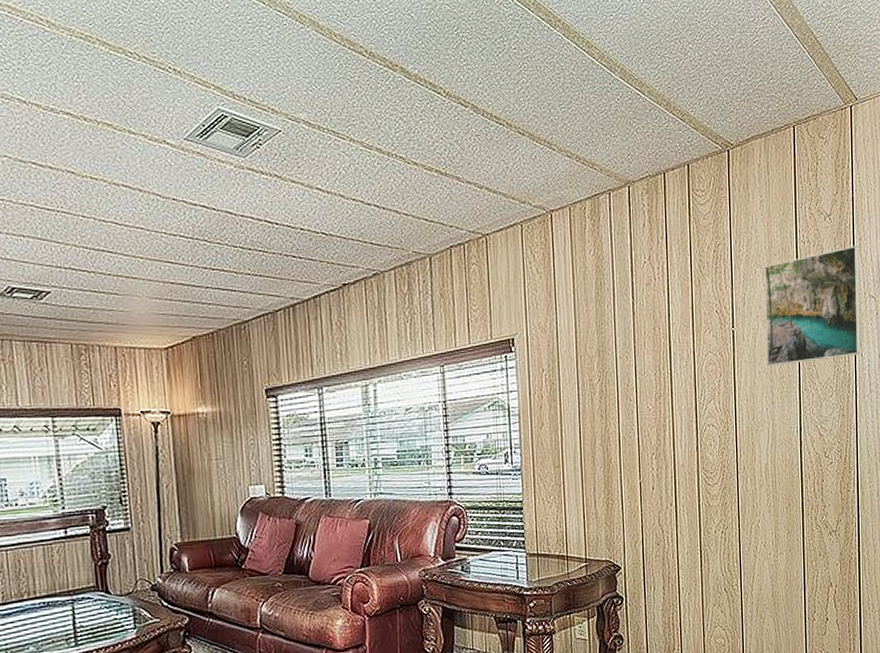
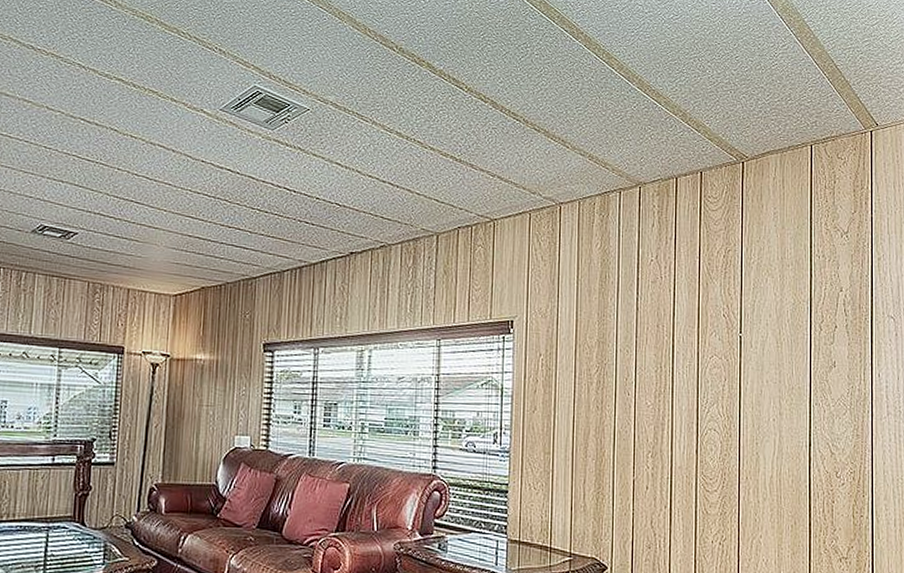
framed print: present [764,245,861,366] -> none [775,264,879,377]

